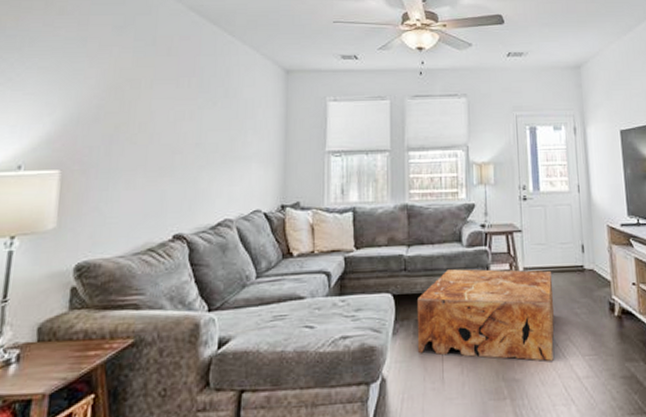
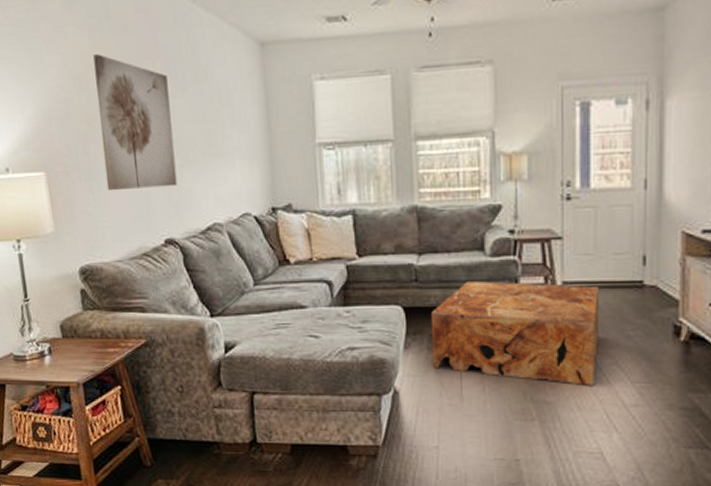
wall art: none [123,70,200,188] -> present [93,54,177,190]

